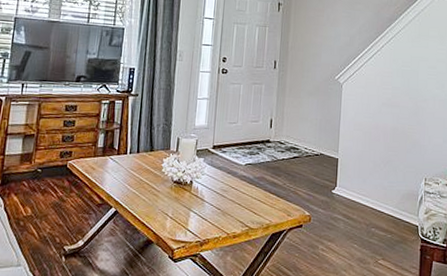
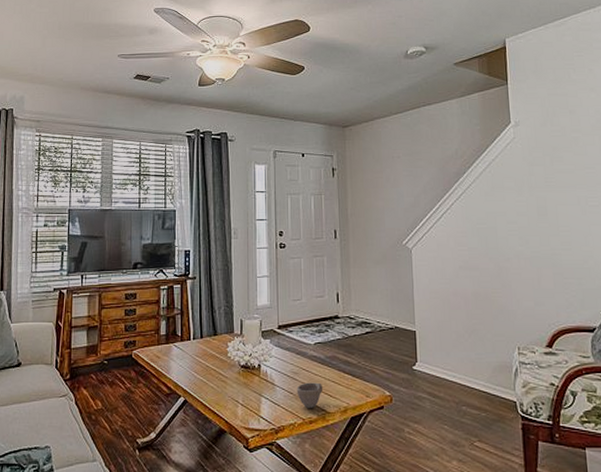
cup: none [224,200,249,224] -> present [296,382,323,408]

